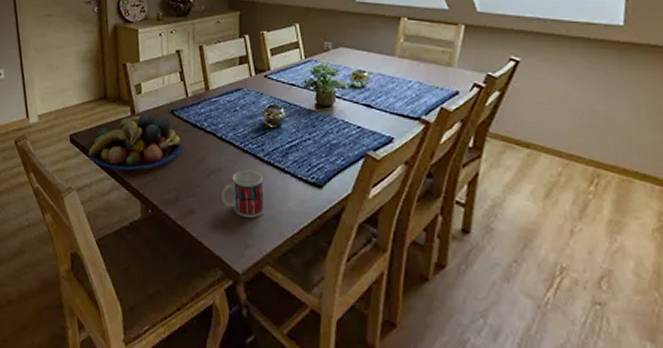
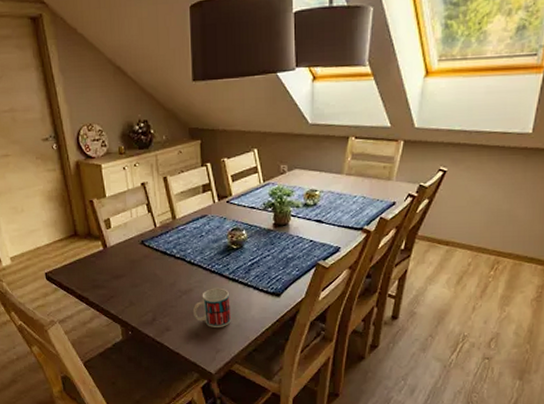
fruit bowl: present [88,113,182,171] -> none [65,246,154,300]

